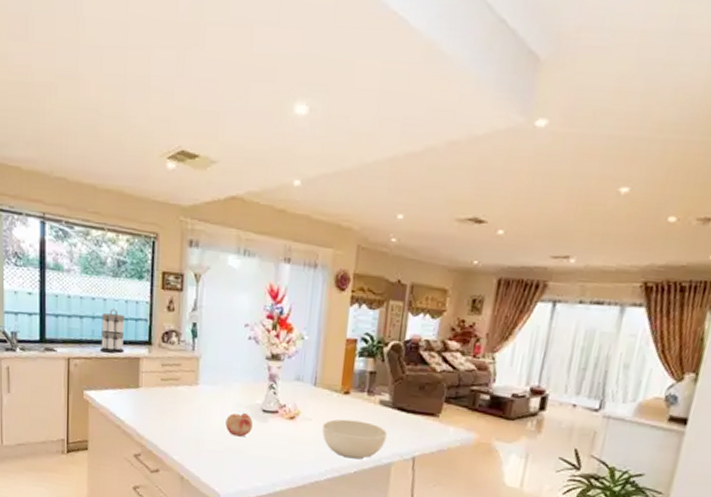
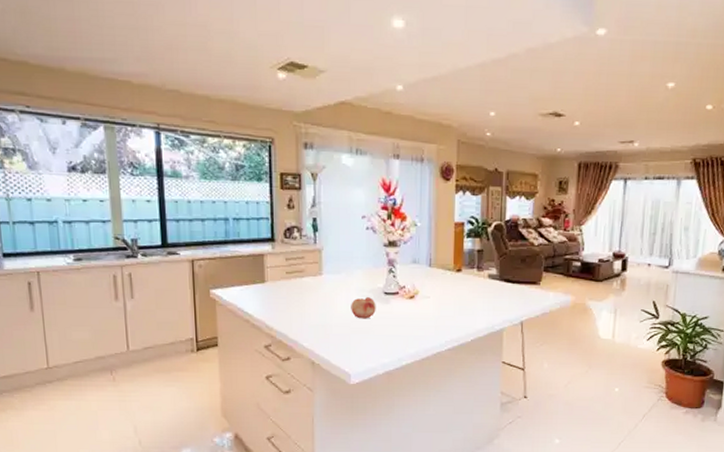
spice rack: present [100,308,124,354] -> none [223,210,248,252]
bowl: present [322,419,388,460] -> none [439,294,498,329]

